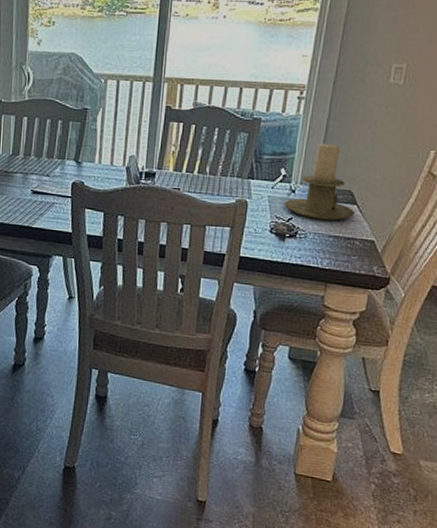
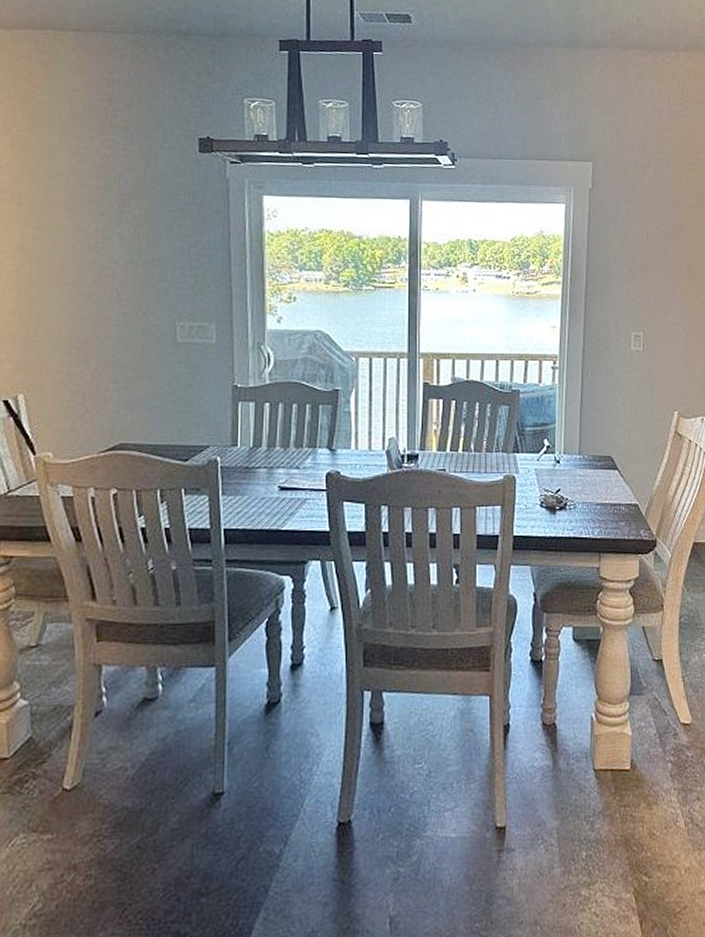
candle holder: present [284,143,355,221] -> none [551,411,617,488]

